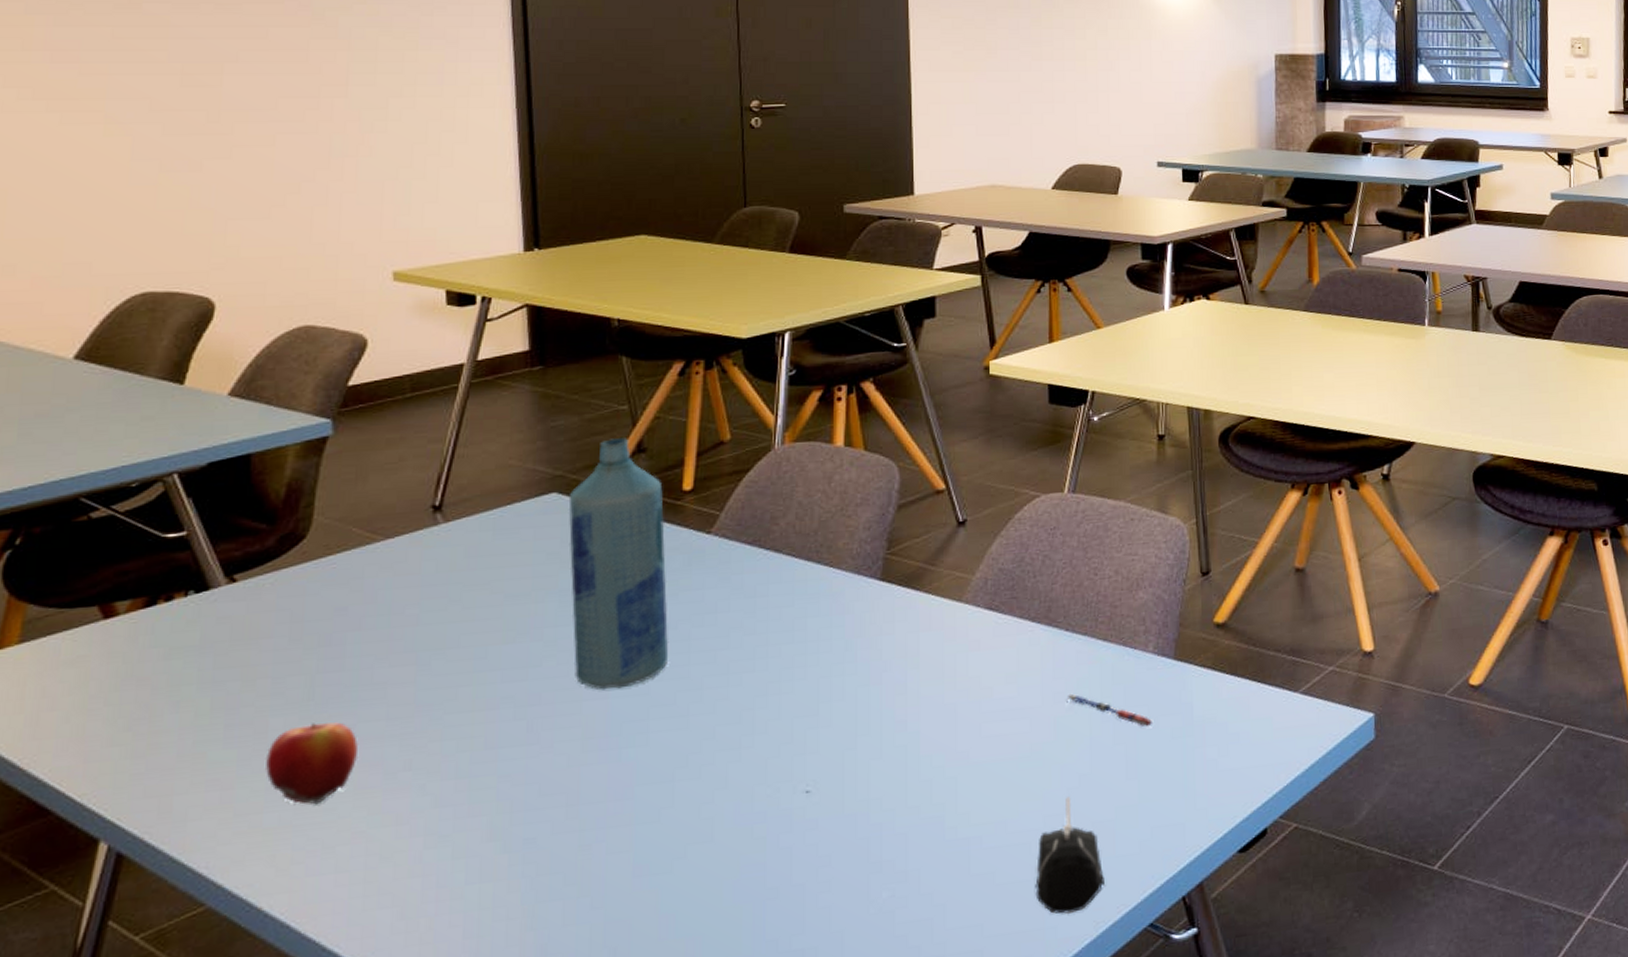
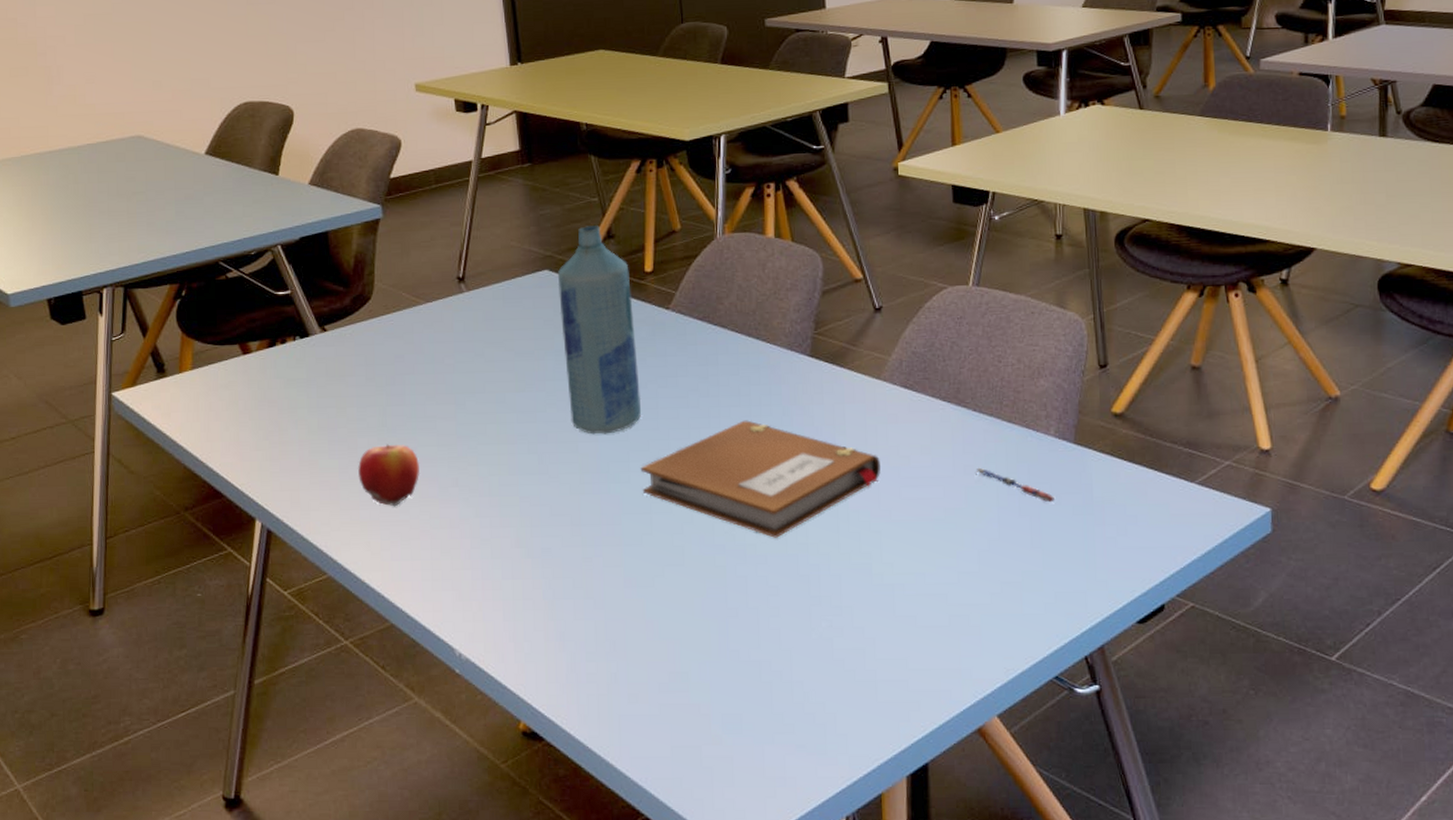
notebook: none [663,658,958,797] -> present [640,420,880,538]
computer mouse: present [1035,797,1104,915] -> none [952,558,1013,660]

